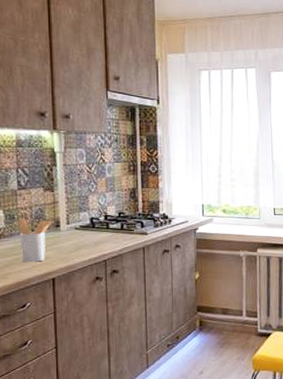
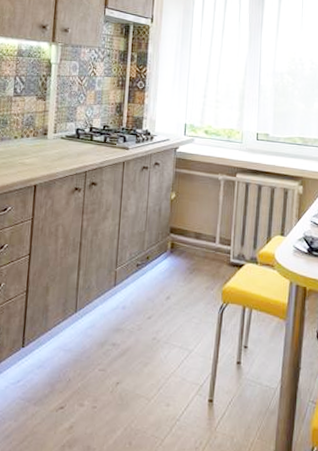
utensil holder: present [18,220,52,263] -> none [9,125,41,168]

